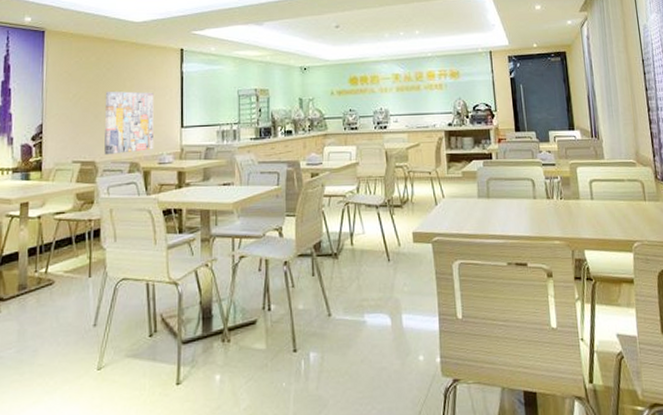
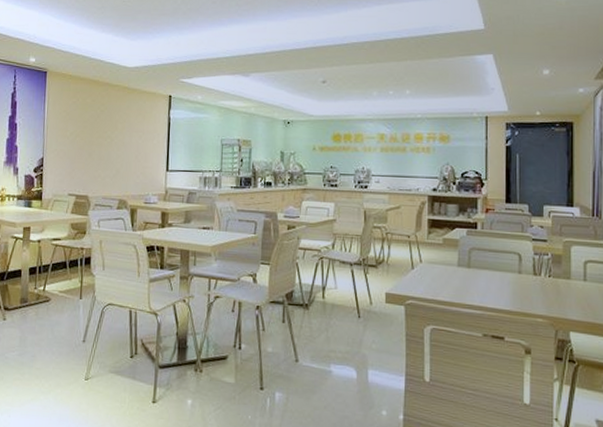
wall art: present [104,91,154,156] -> none [96,131,143,191]

